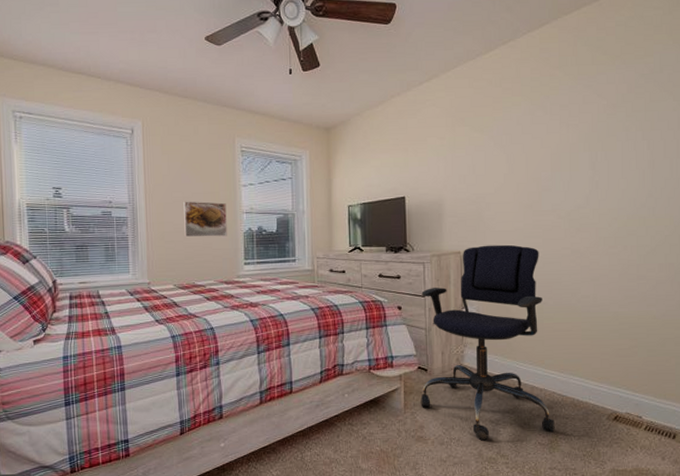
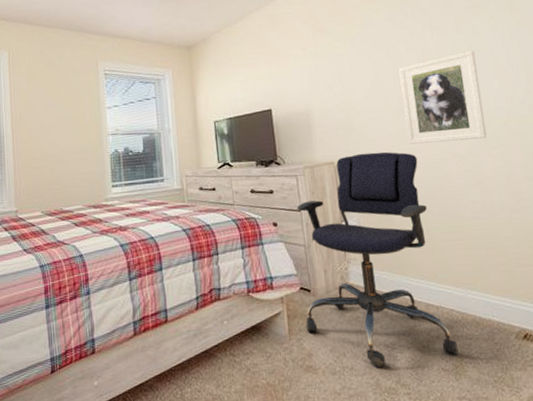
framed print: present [183,201,227,237] -> none [49,125,94,162]
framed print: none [532,150,607,239] -> present [399,50,487,144]

